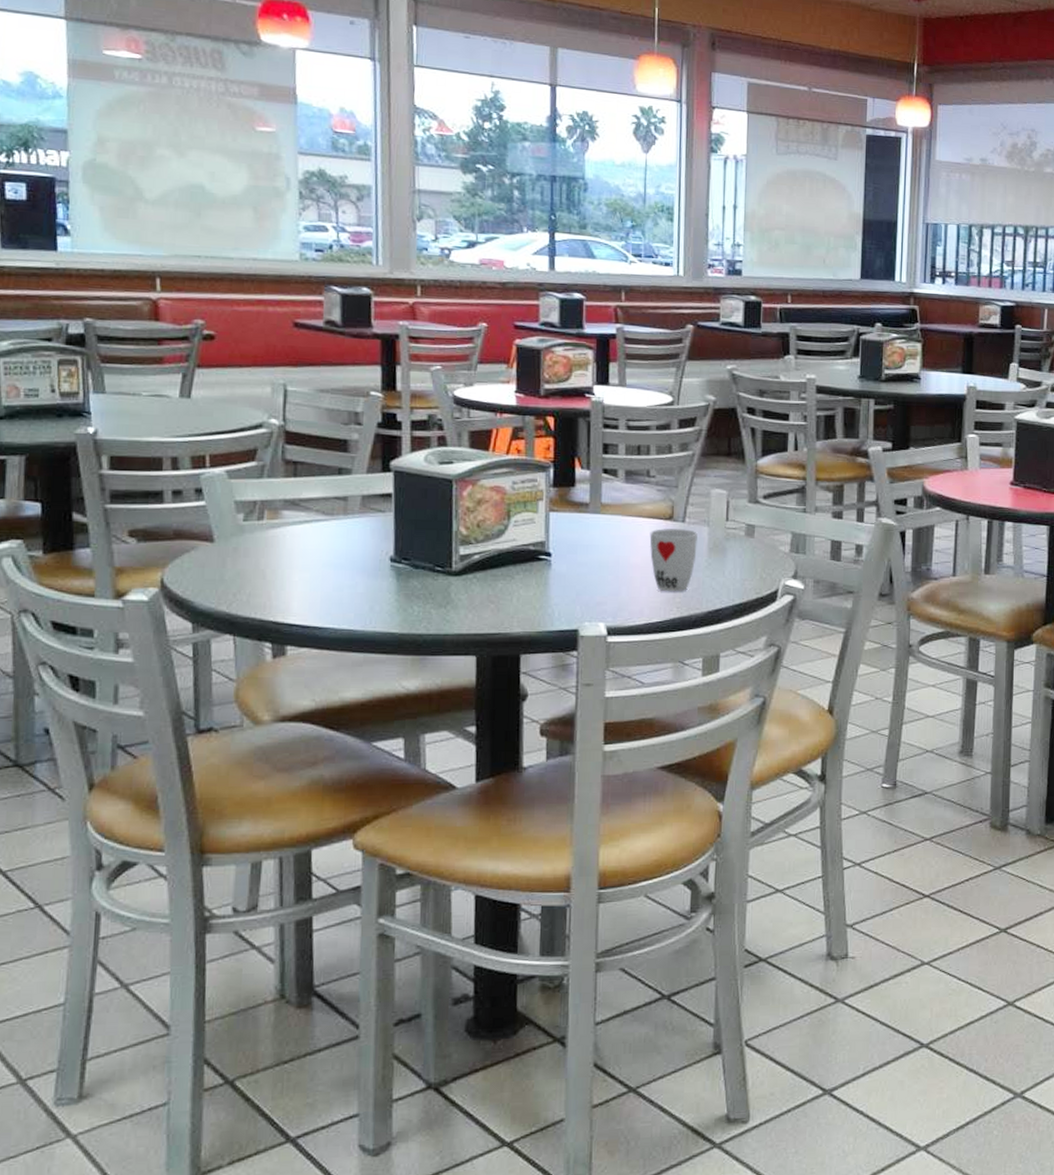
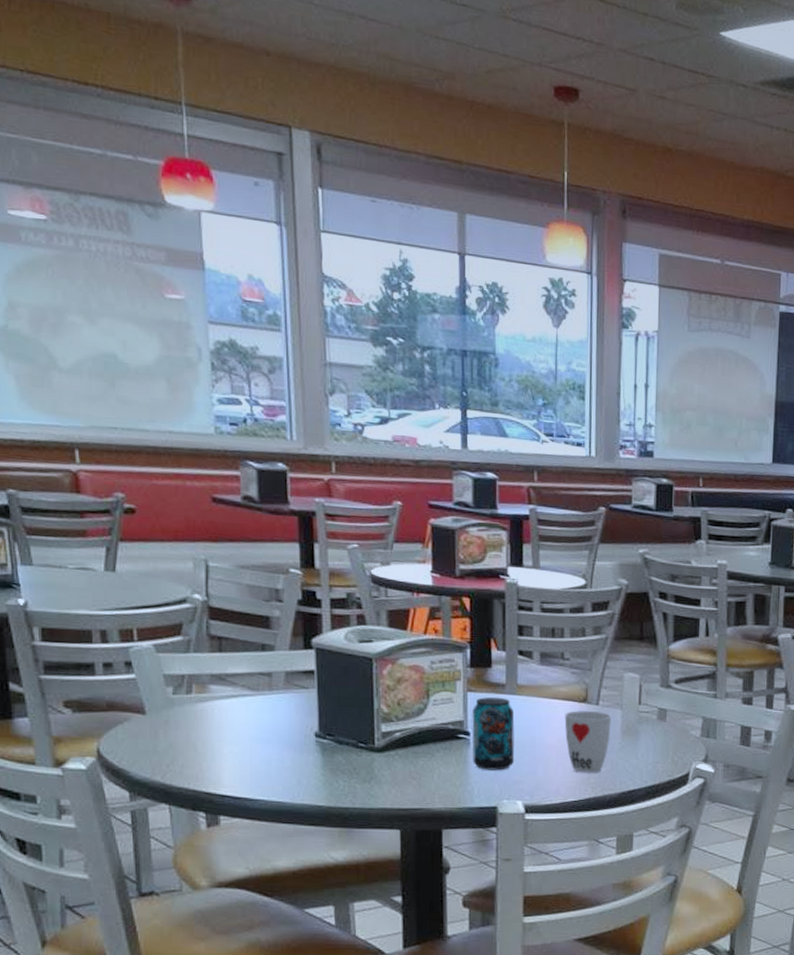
beverage can: none [553,517,598,592] -> present [472,697,515,771]

